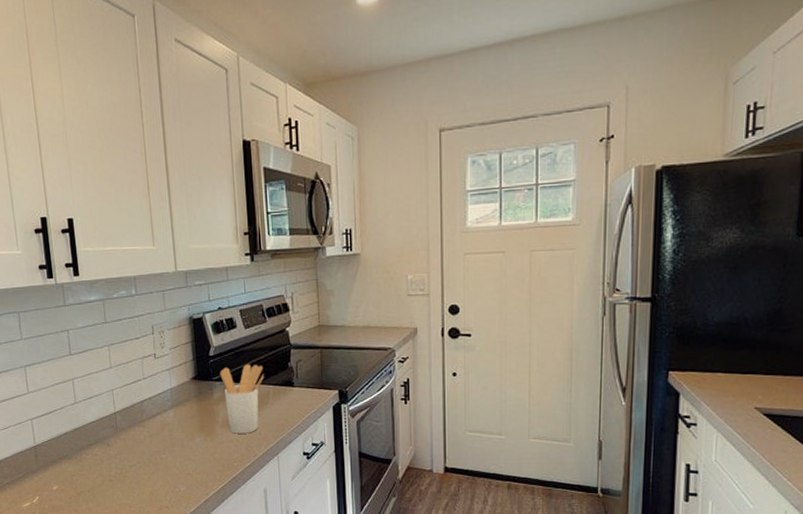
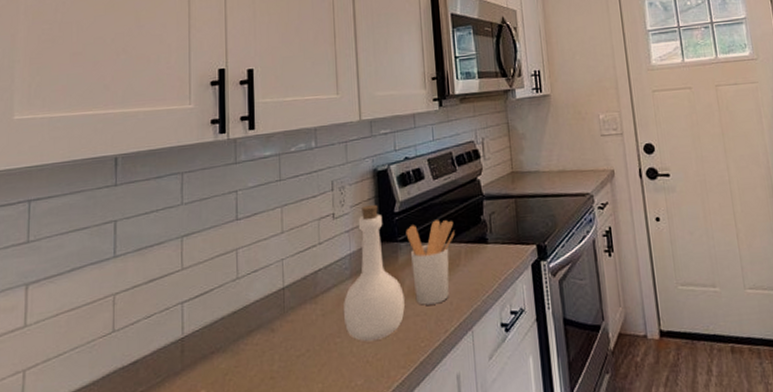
bottle: none [166,347,220,459] -> present [343,204,405,342]

